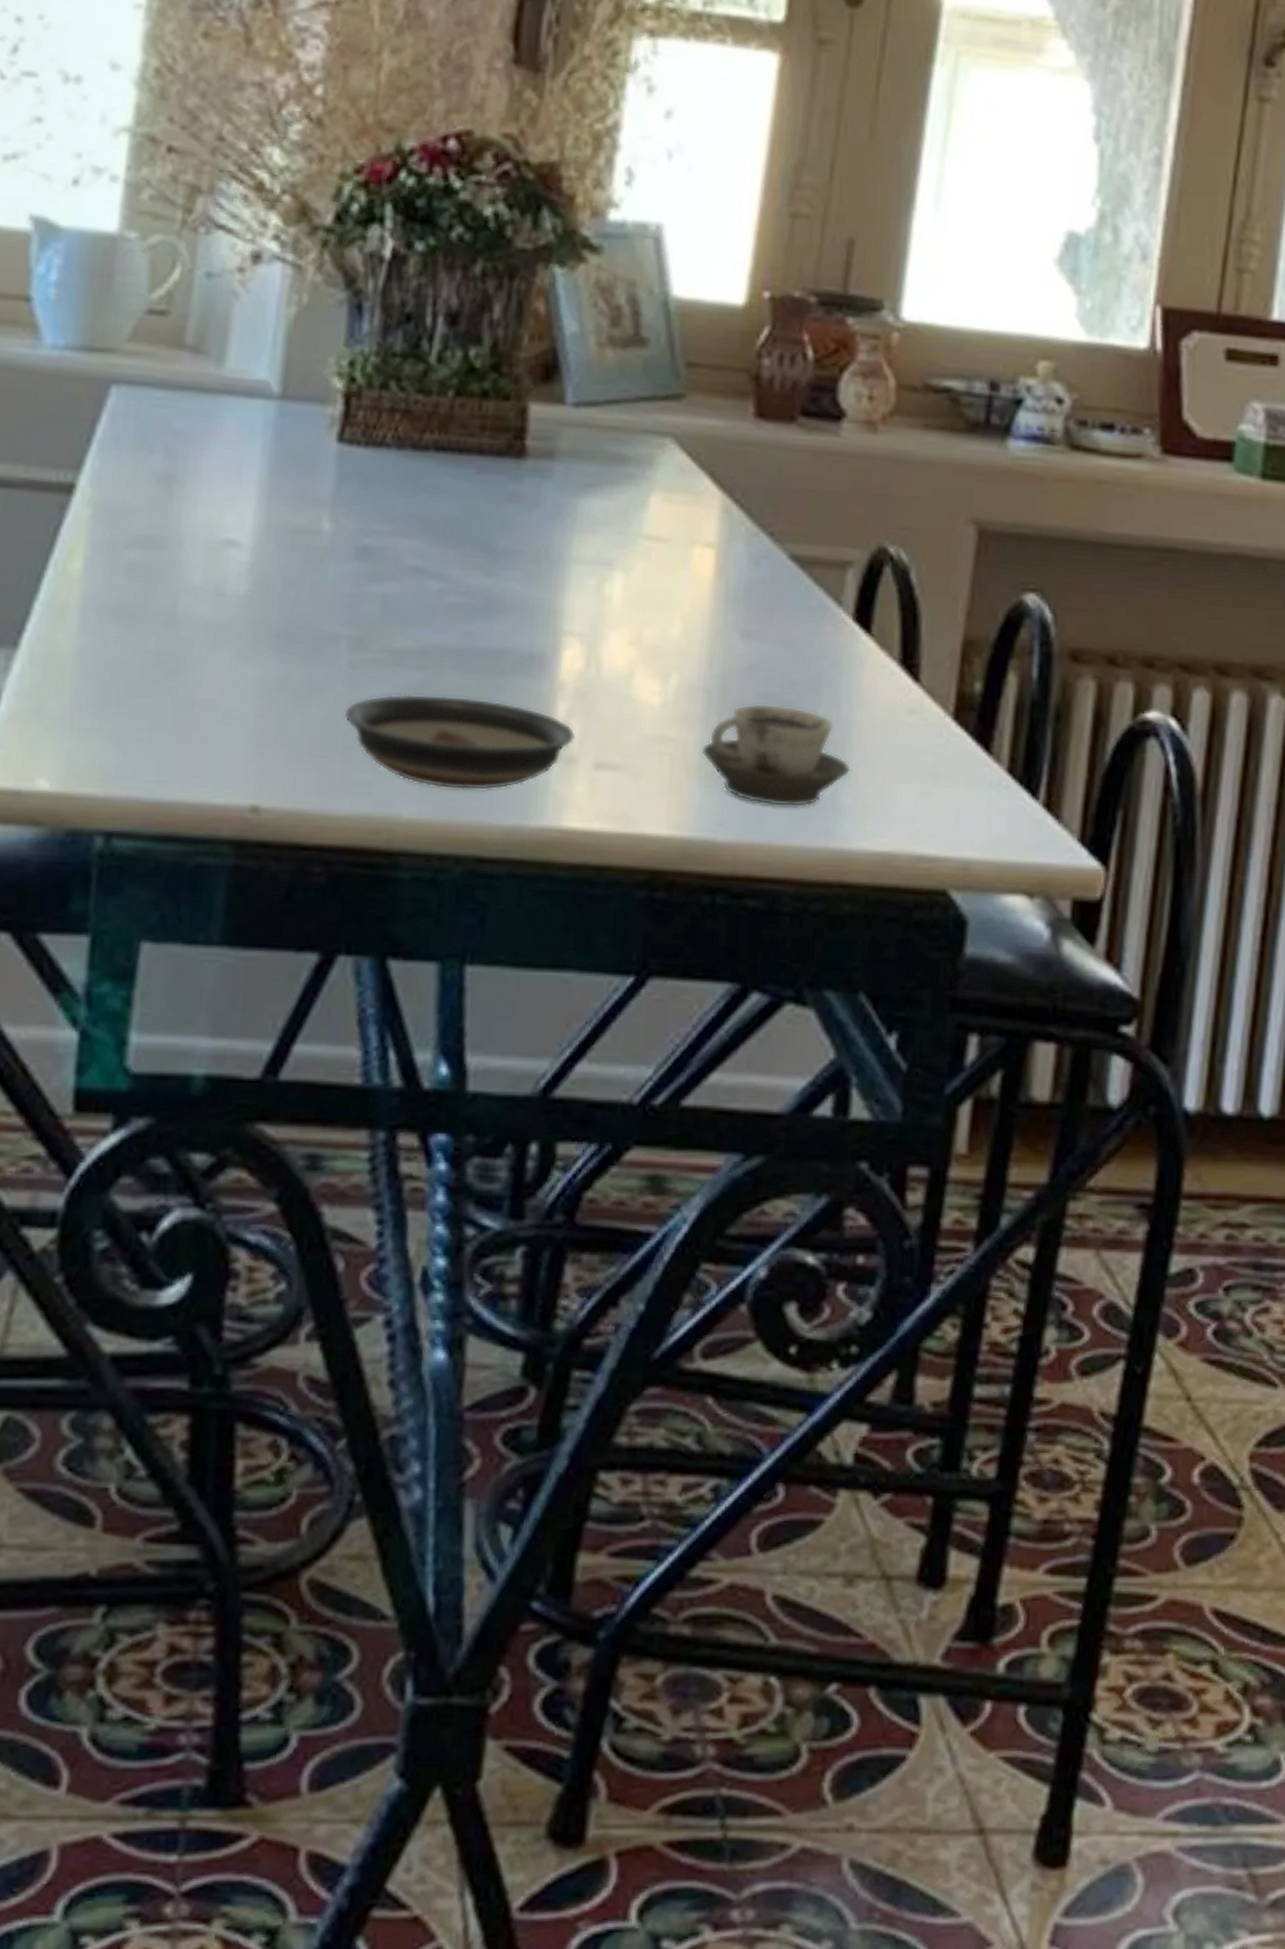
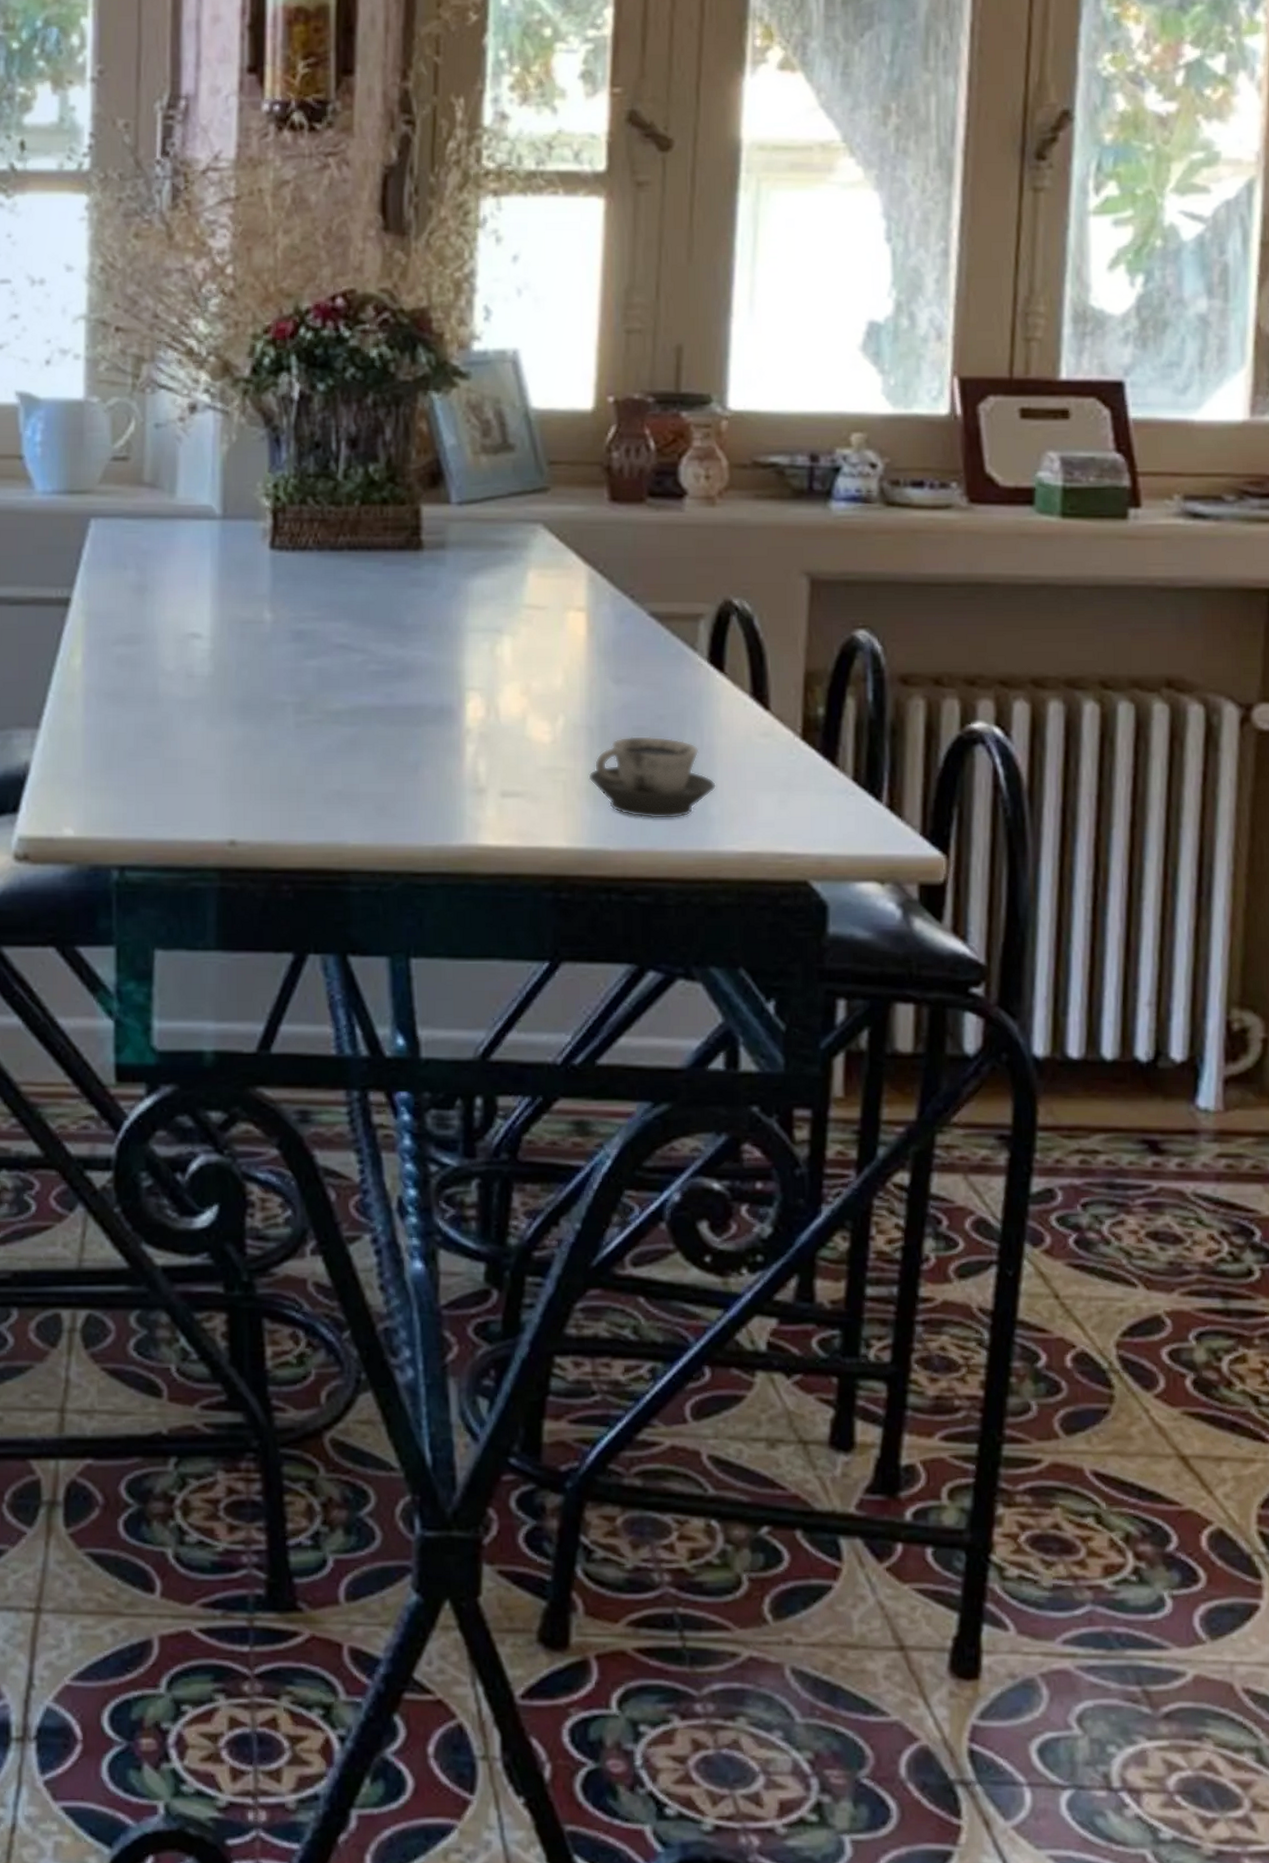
saucer: present [344,693,576,791] -> none [295,744,484,820]

